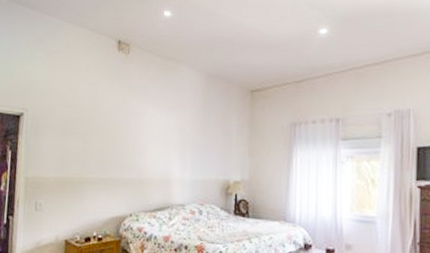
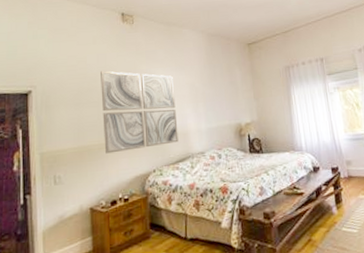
wall art: none [85,102,163,190] -> present [101,71,179,154]

